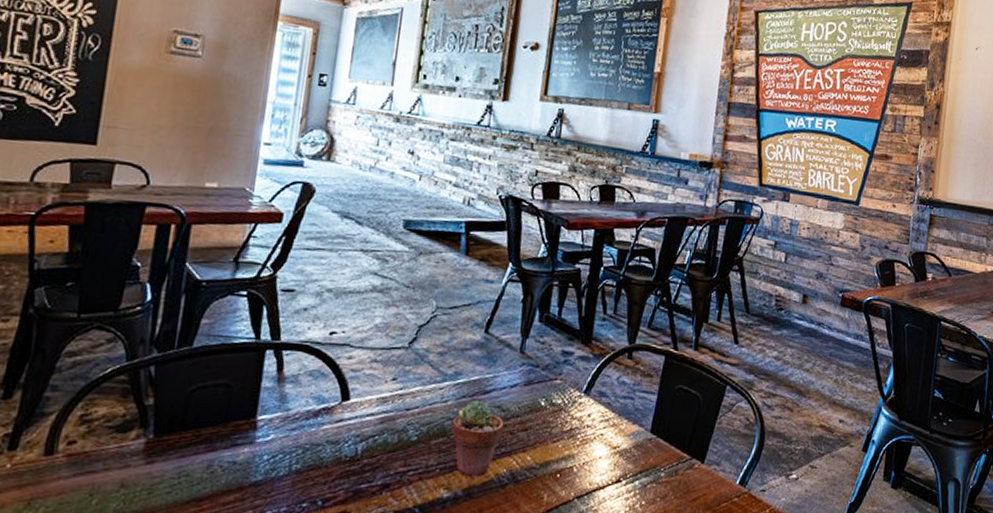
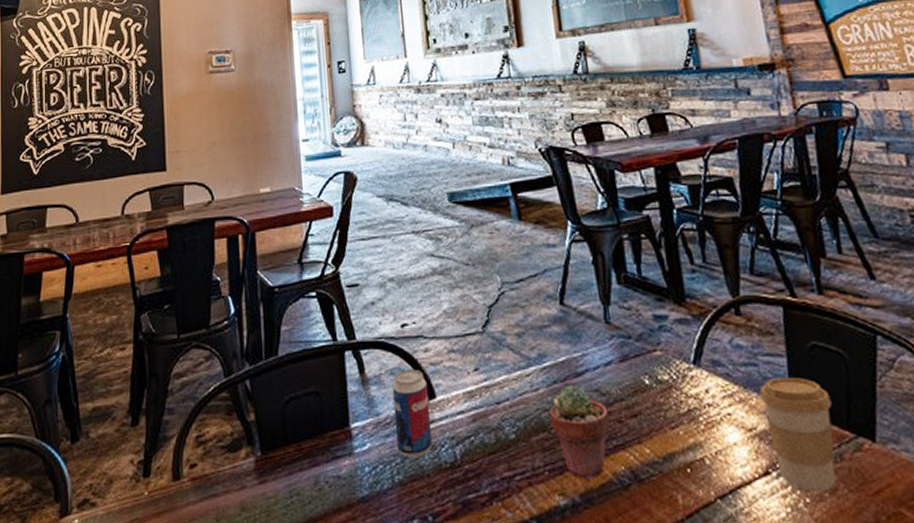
beverage can: none [300,372,345,451] -> present [392,369,433,458]
coffee cup: none [628,409,681,497] -> present [759,376,836,492]

